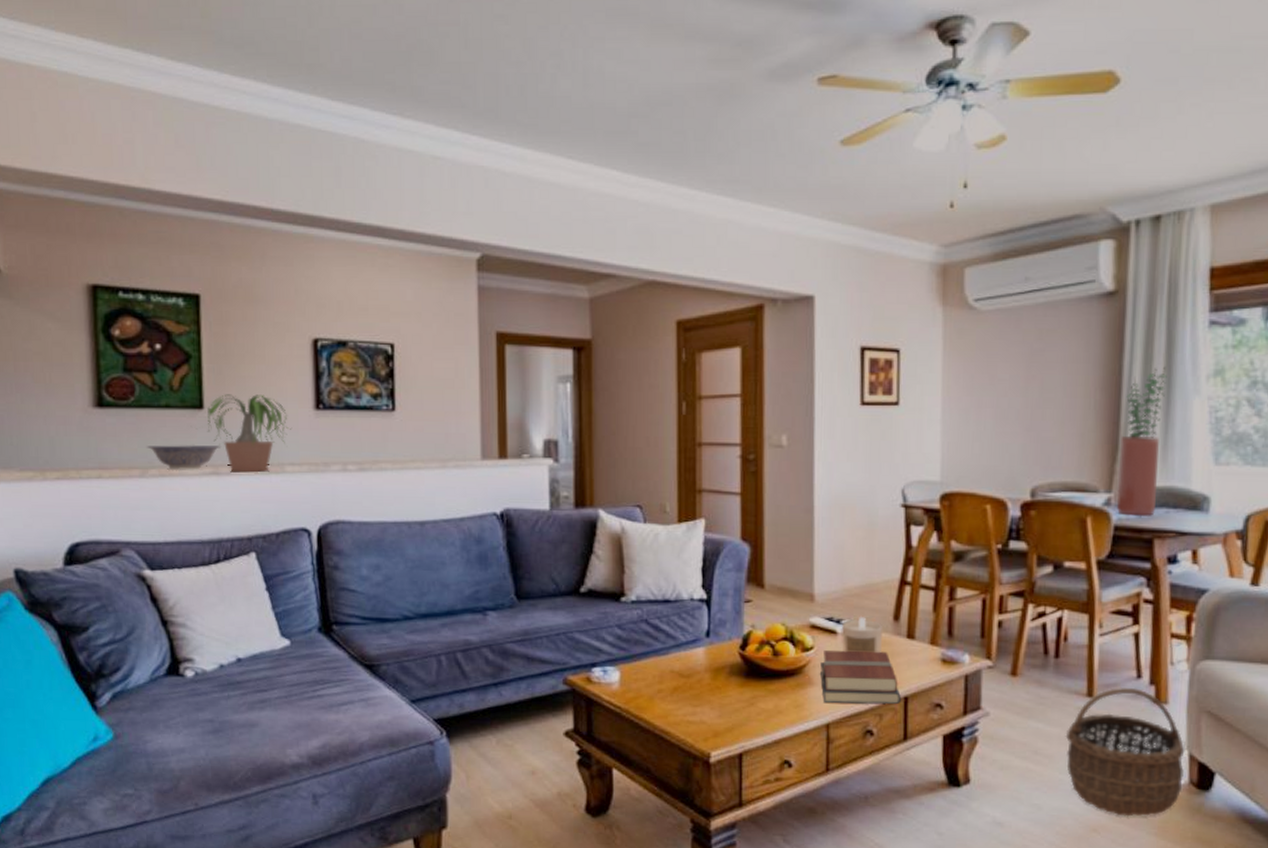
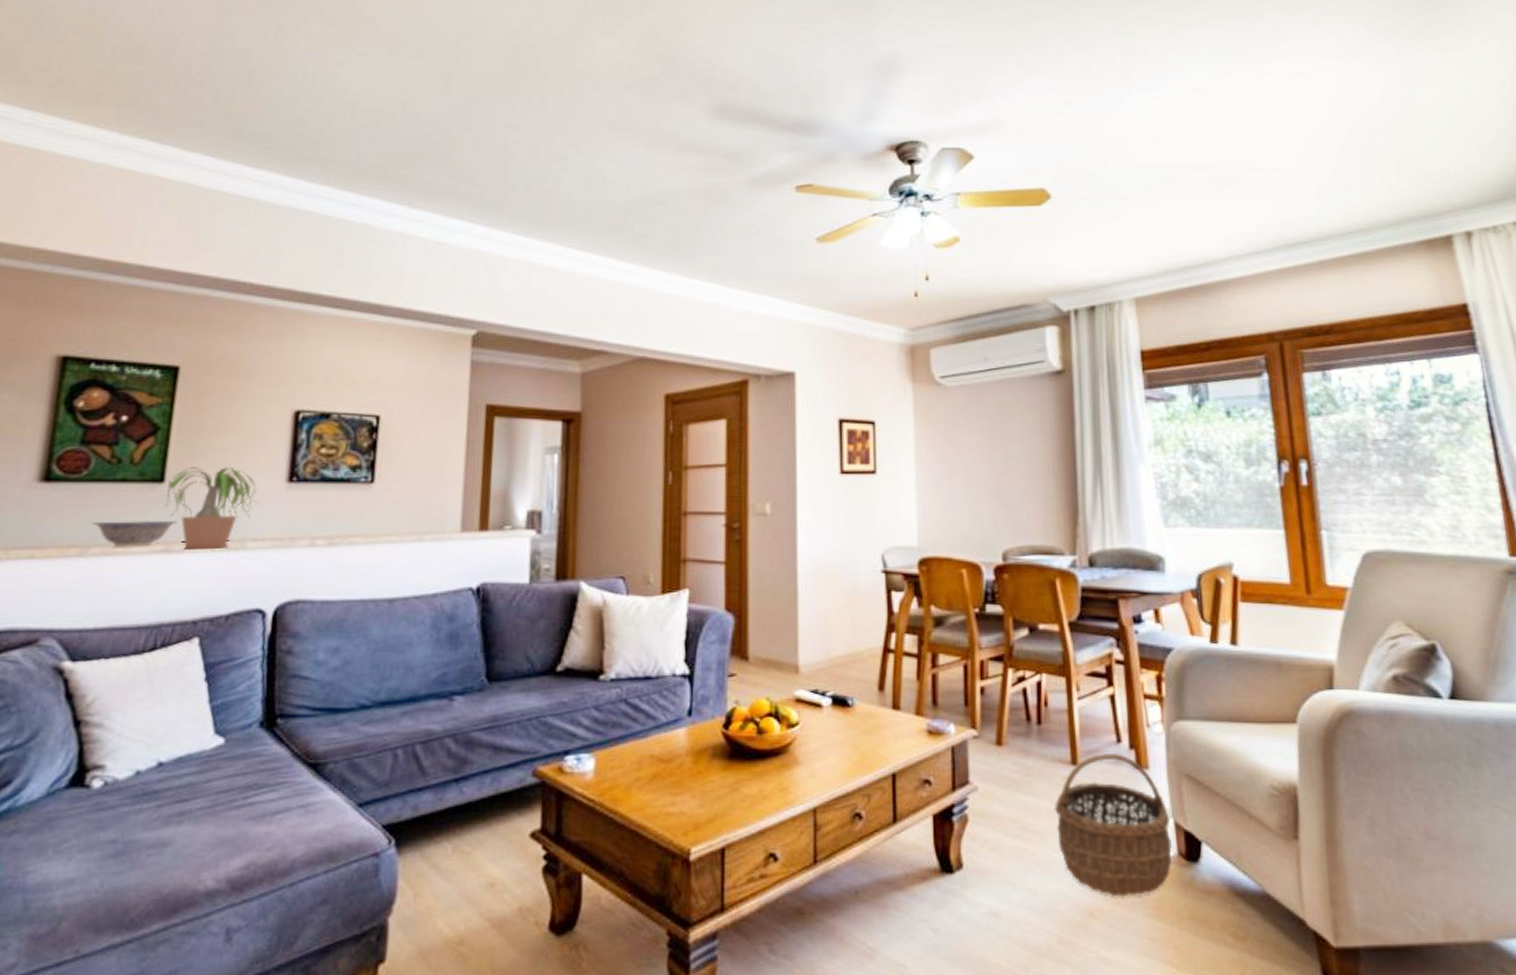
books: present [820,650,901,705] -> none [806,724,889,785]
candle: present [841,616,882,653] -> none [826,687,867,726]
vase: present [1117,366,1167,518] -> none [1080,437,1117,578]

